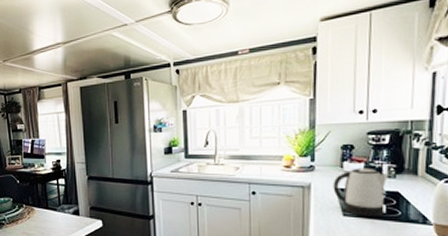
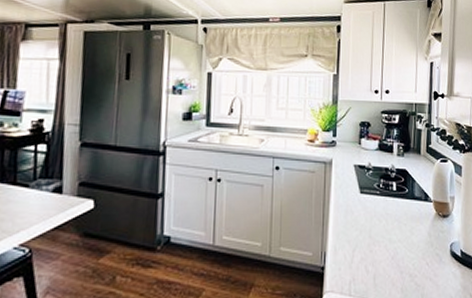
kettle: present [333,168,388,218] -> none [352,145,398,195]

